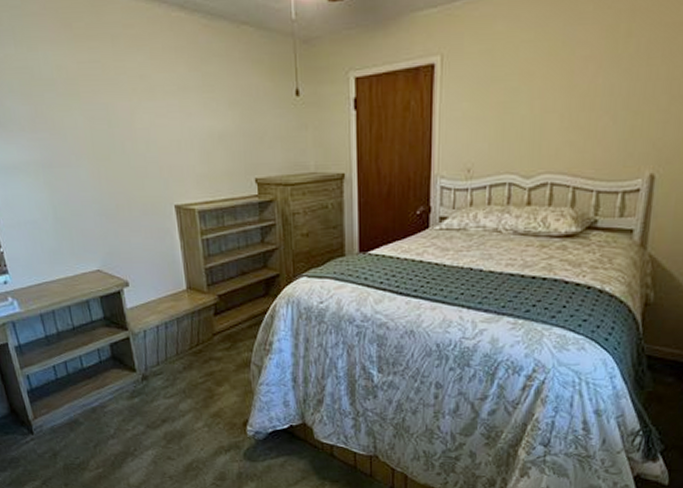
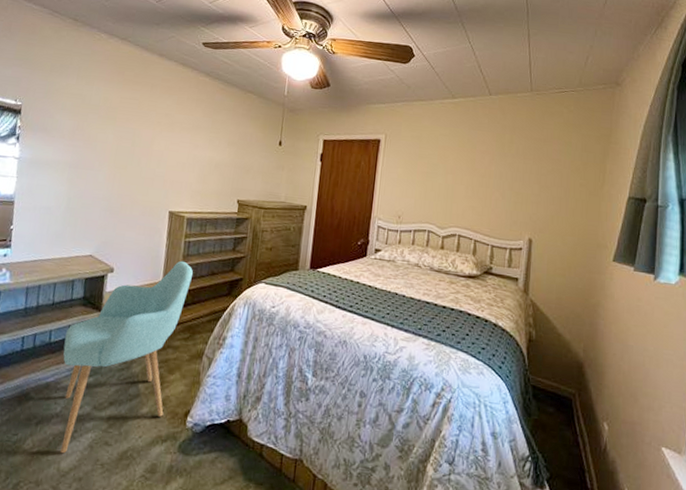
chair: none [96,263,221,471] -> present [60,260,193,454]

